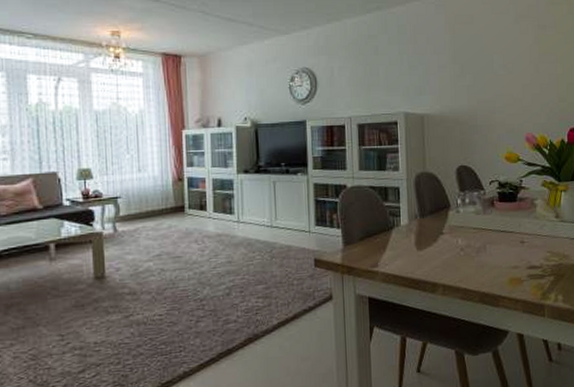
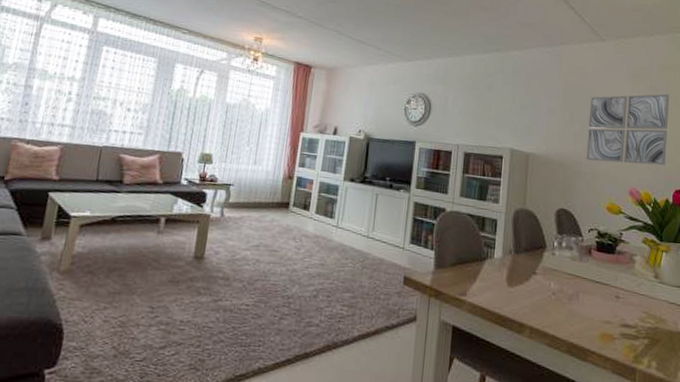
wall art: none [479,31,559,112] -> present [586,94,670,166]

